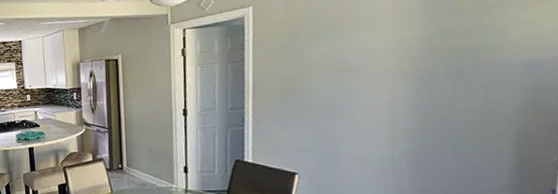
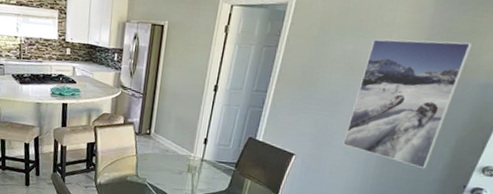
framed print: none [355,19,491,174] -> present [342,39,473,169]

